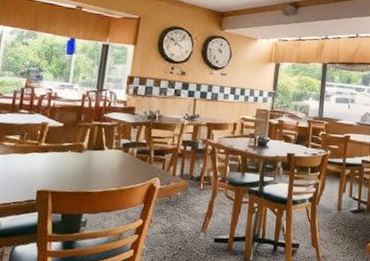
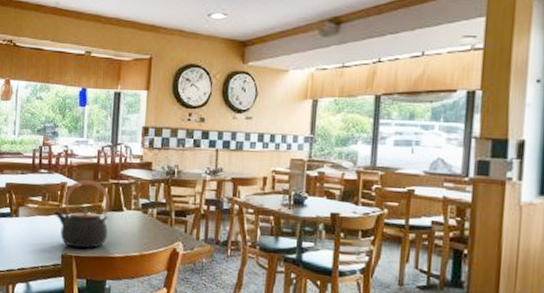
teapot: none [31,120,92,185] -> present [53,179,110,248]

